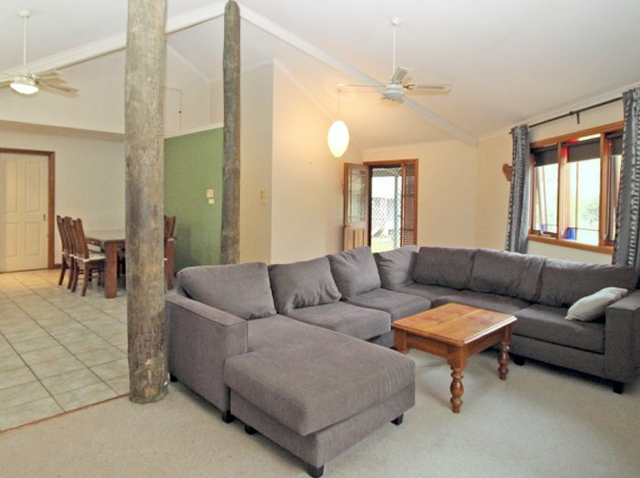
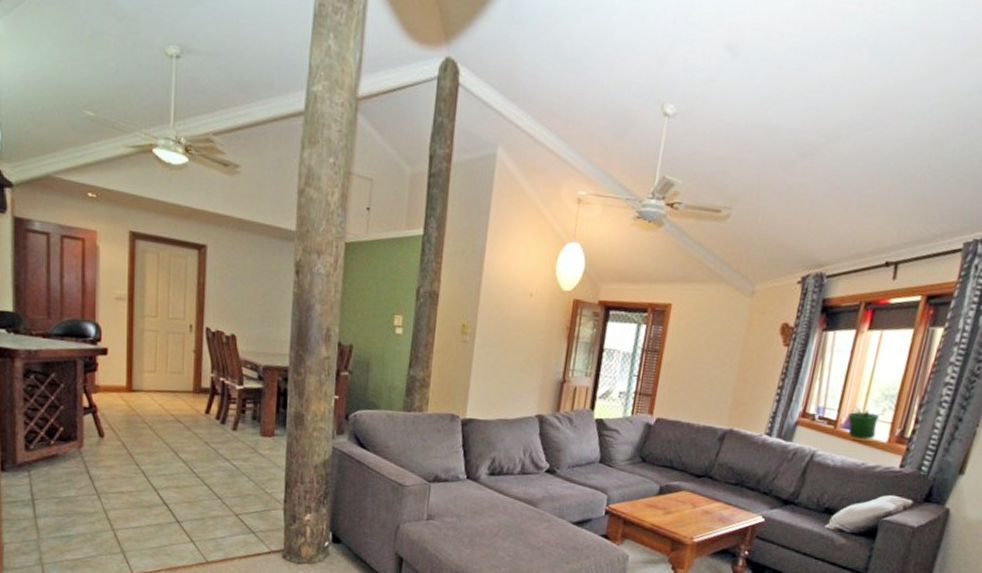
planter: none [565,221,593,245] -> present [848,407,885,440]

